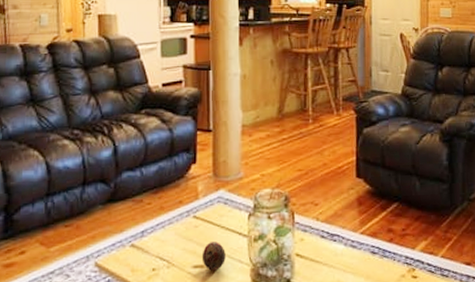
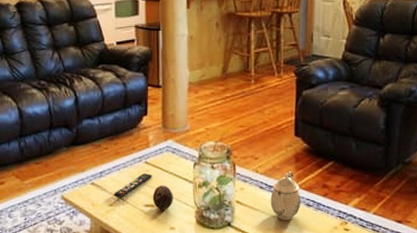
remote control: none [157,229,202,260] -> present [113,173,152,198]
teapot: none [332,215,366,272] -> present [270,170,301,220]

